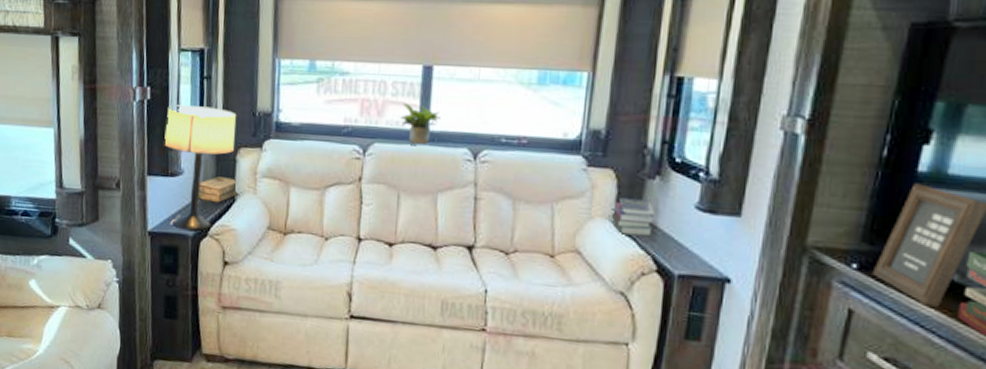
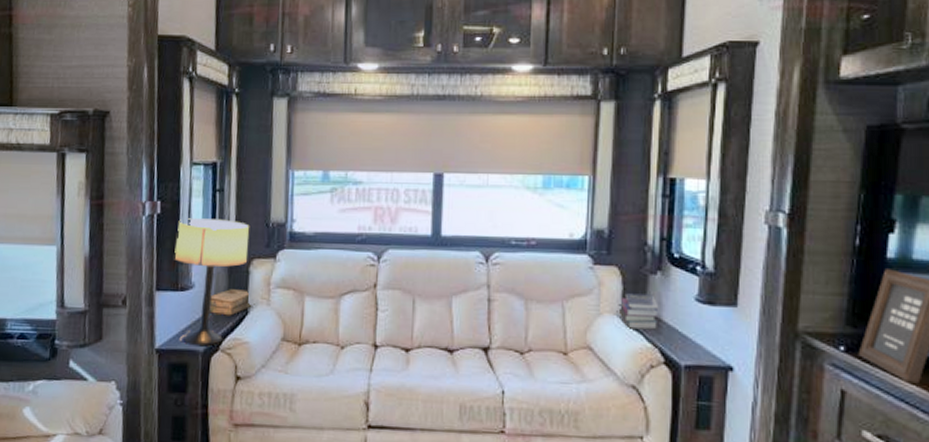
potted plant: present [400,103,440,146] -> none [413,210,452,250]

